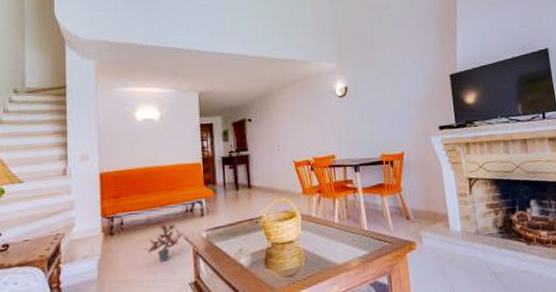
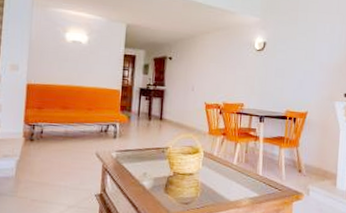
potted plant: present [144,218,185,262] -> none [59,134,97,172]

